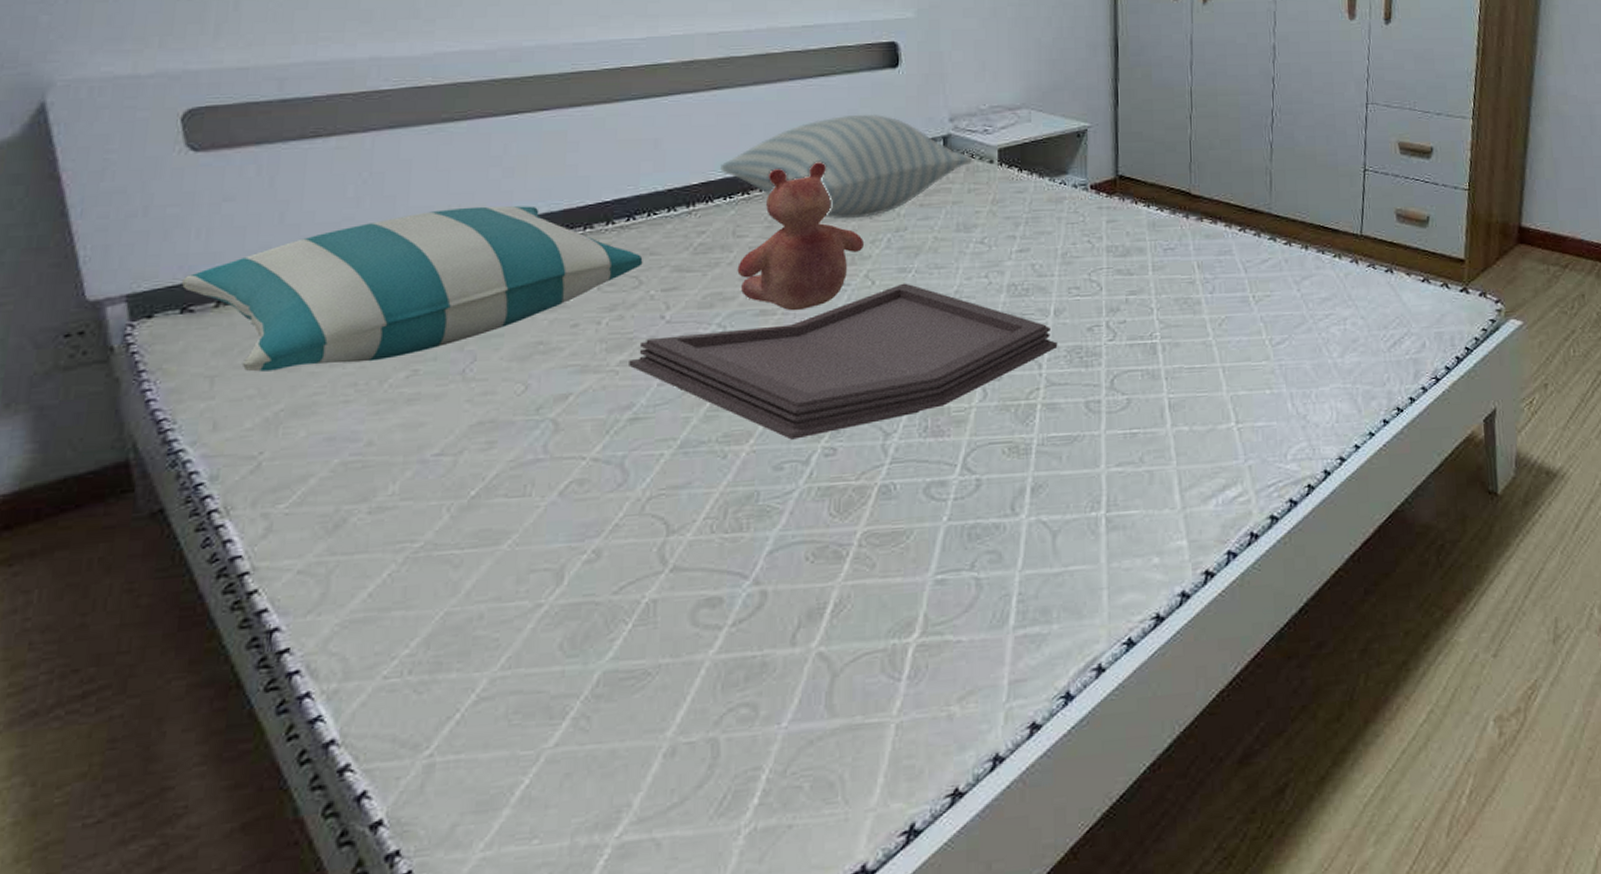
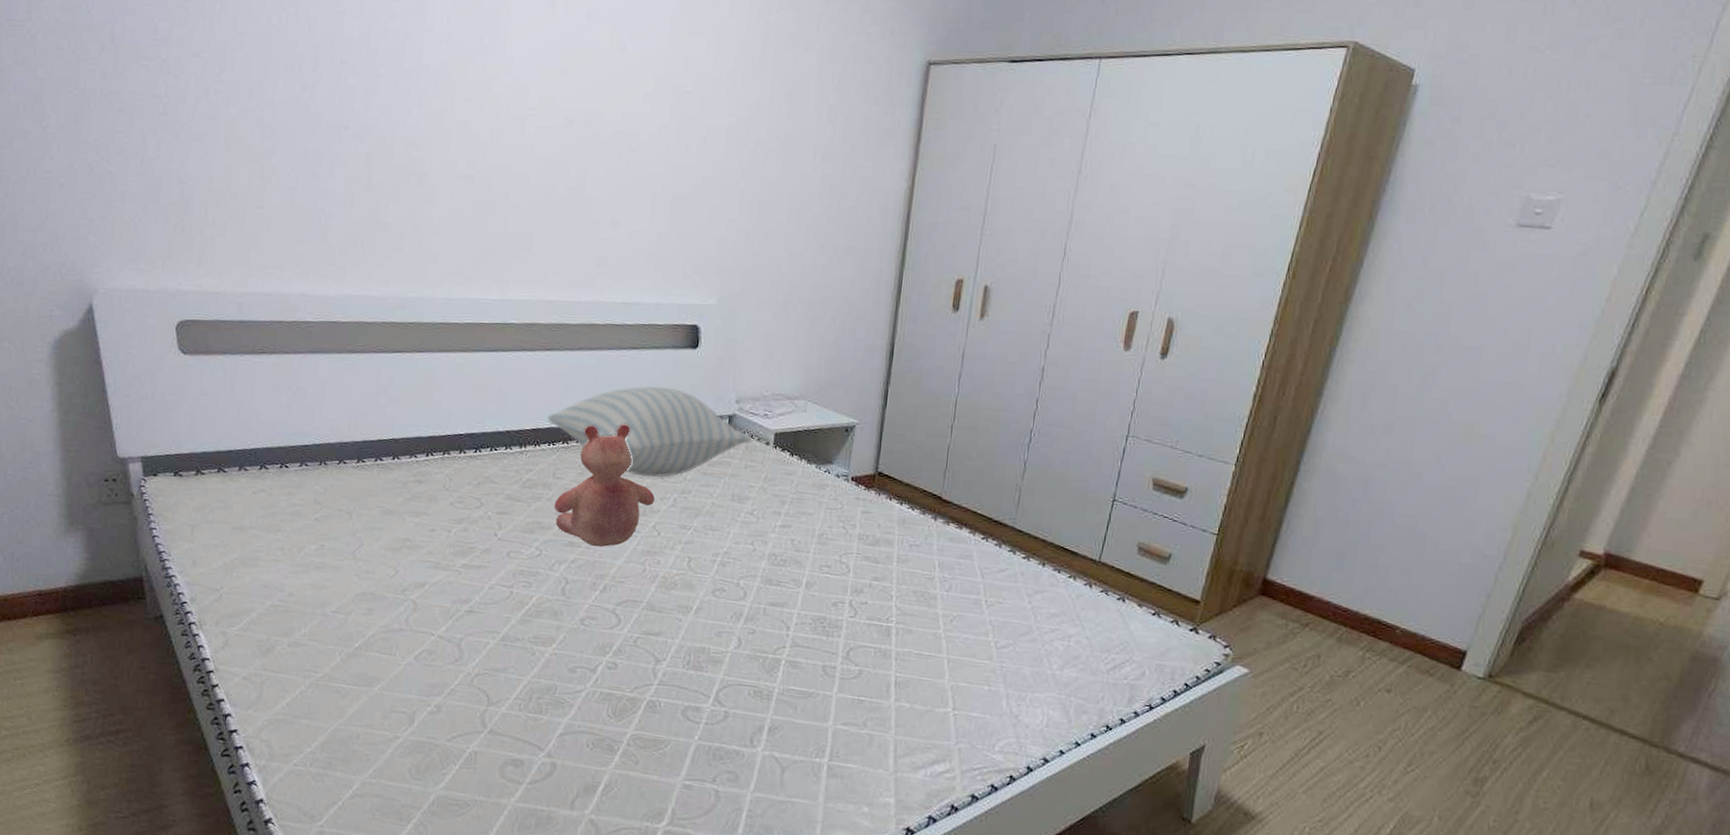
pillow: present [181,205,643,372] -> none [174,423,485,534]
serving tray: present [629,283,1058,440] -> none [469,538,806,651]

